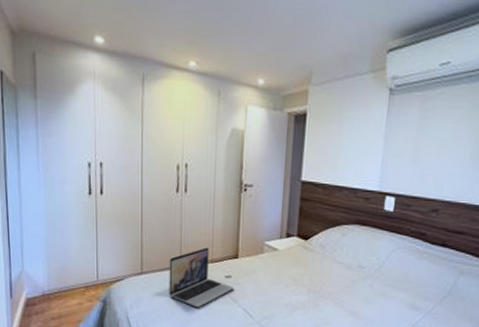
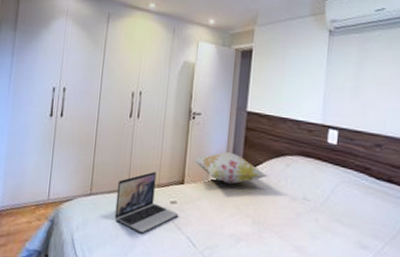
decorative pillow: none [247,223,323,256] -> present [193,151,267,184]

